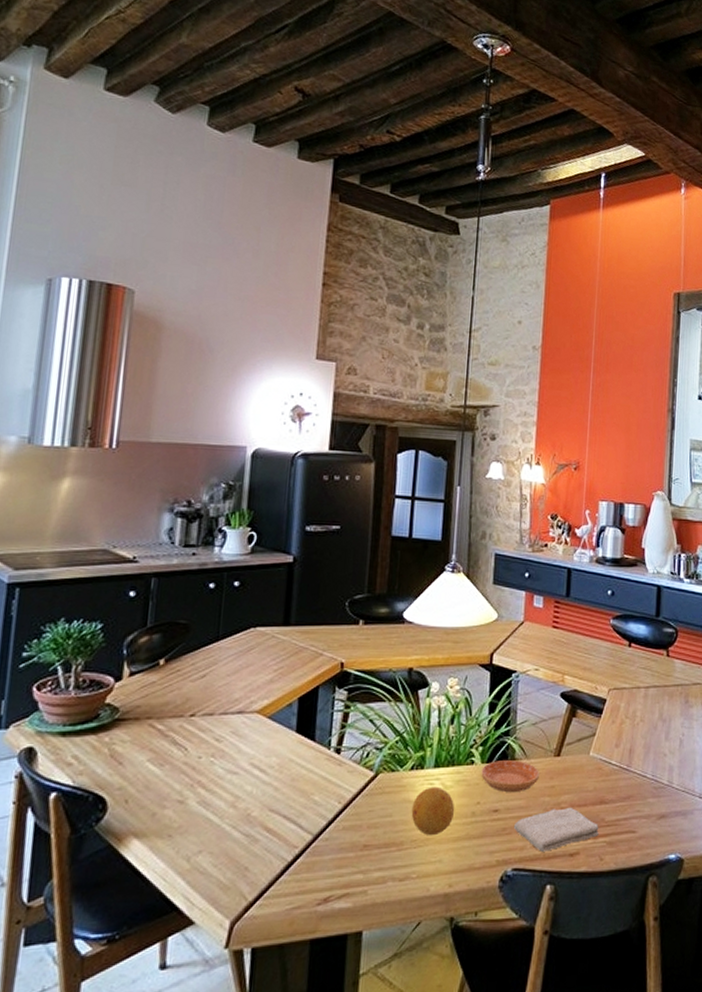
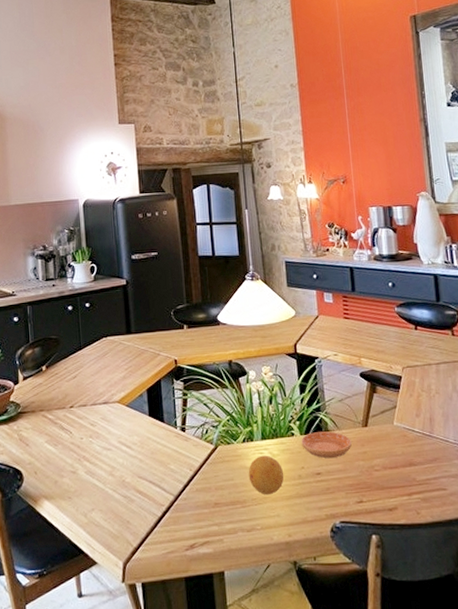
washcloth: present [514,807,599,852] -> none [336,469,412,507]

